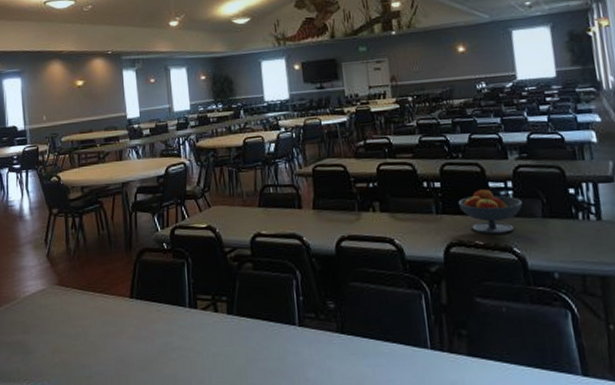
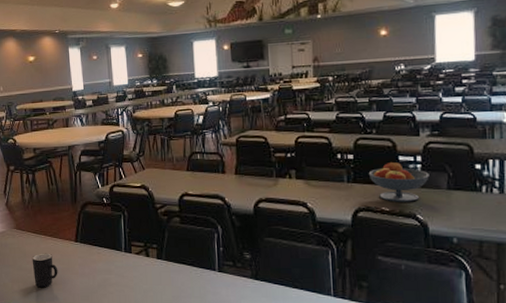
mug: none [77,313,109,358] -> present [32,253,58,288]

